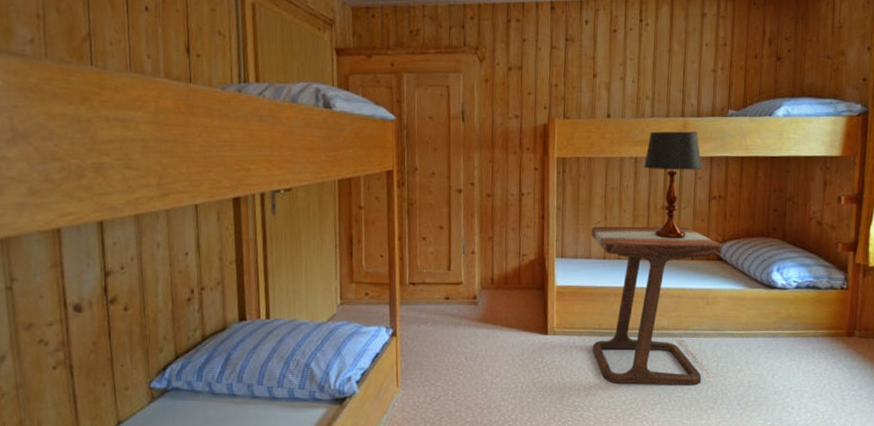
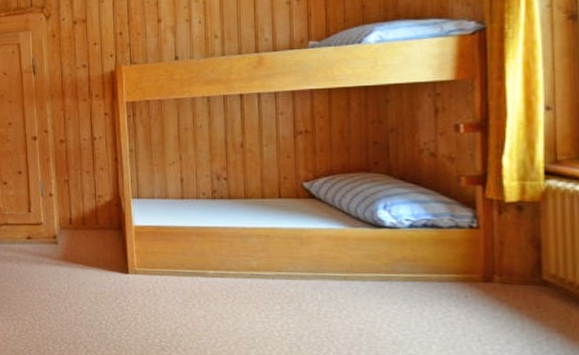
side table: present [591,226,723,386] -> none [166,165,319,331]
table lamp: present [644,131,702,239] -> none [218,66,283,177]

